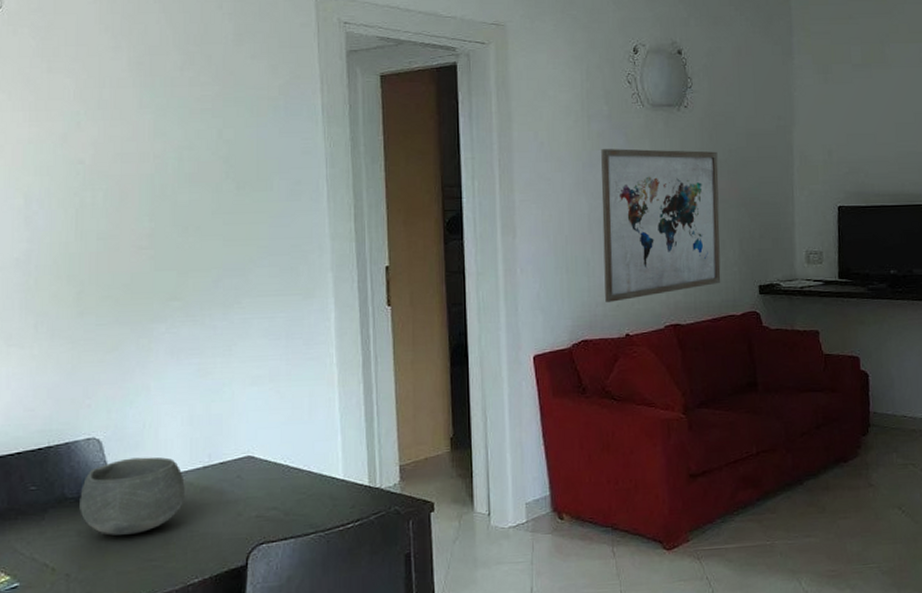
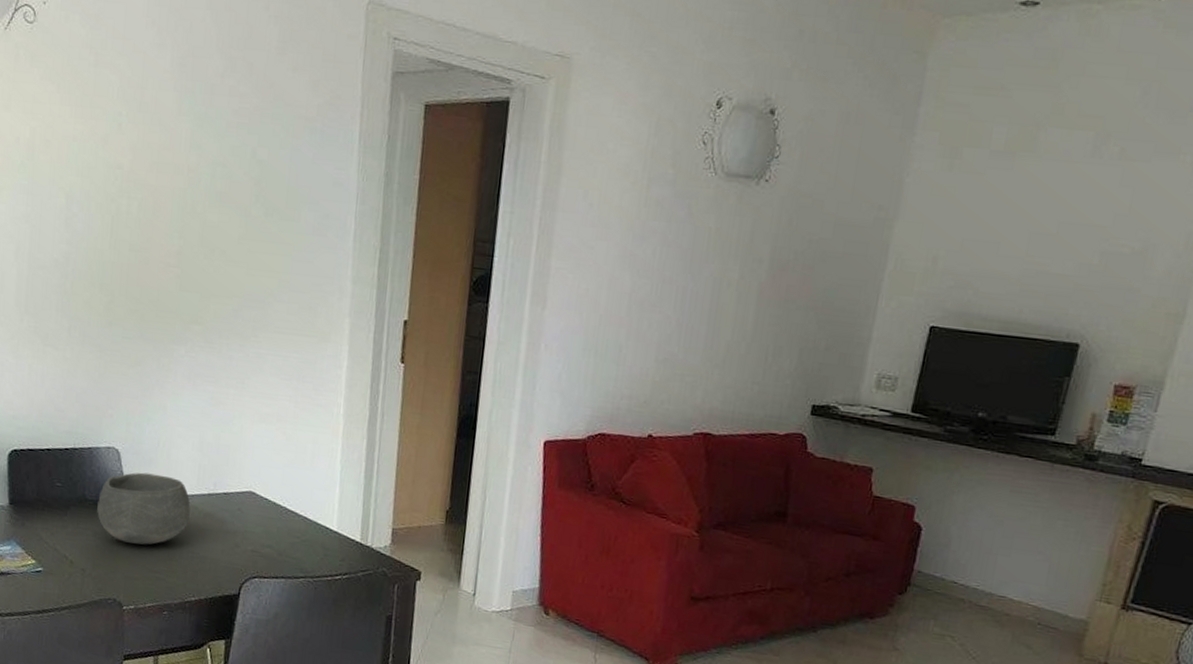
wall art: present [601,149,721,302] -> none [632,220,795,398]

